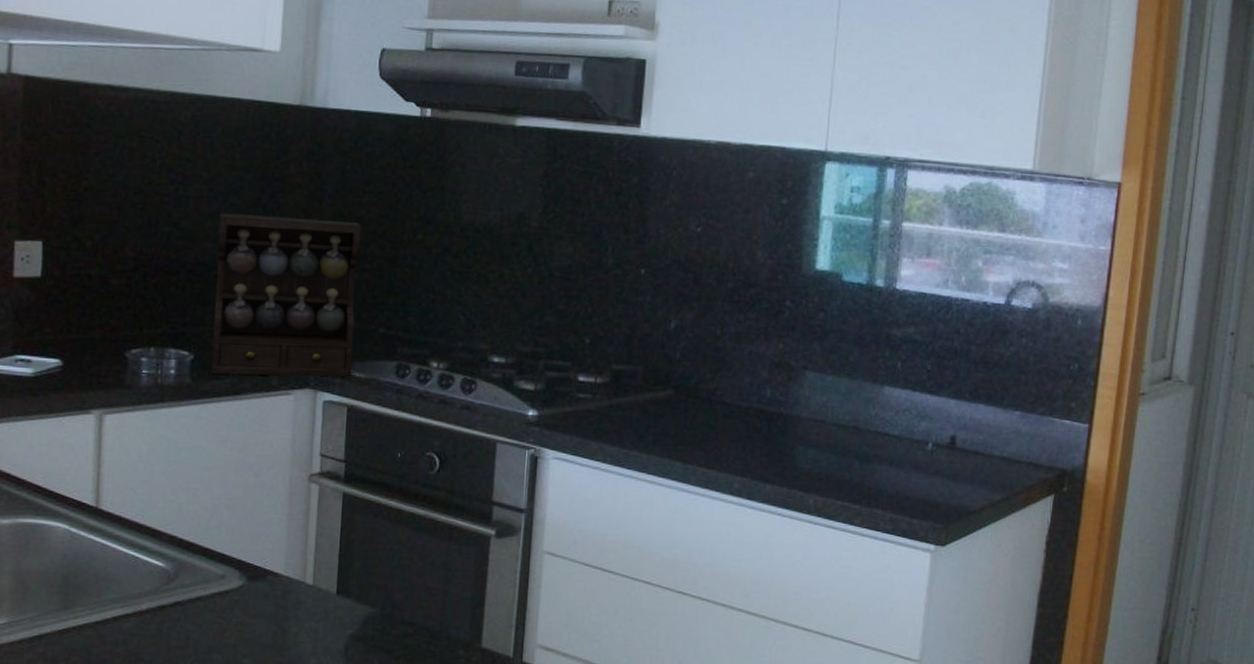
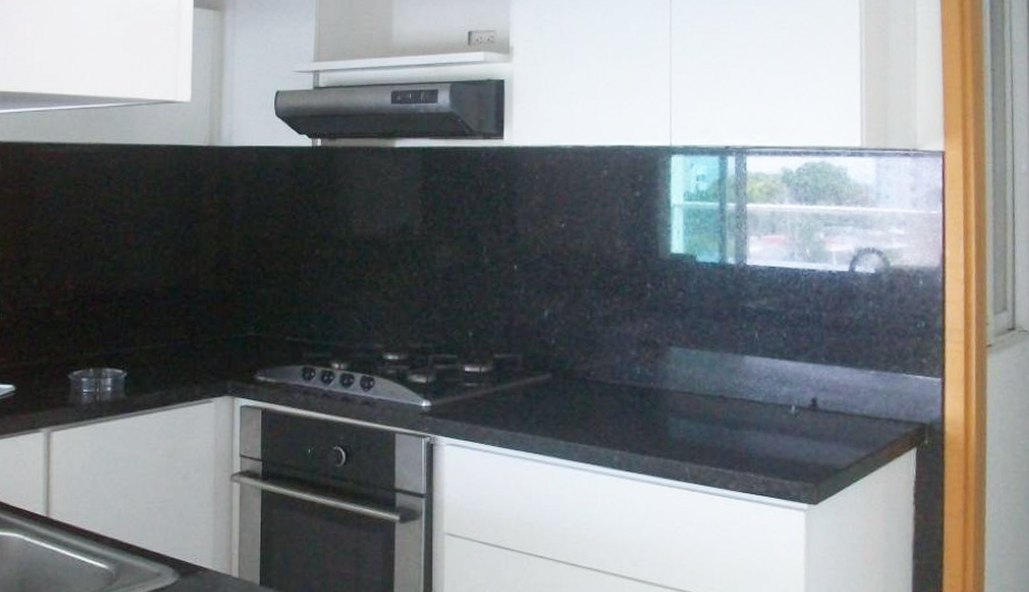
spice rack: present [211,213,361,378] -> none [142,243,266,388]

